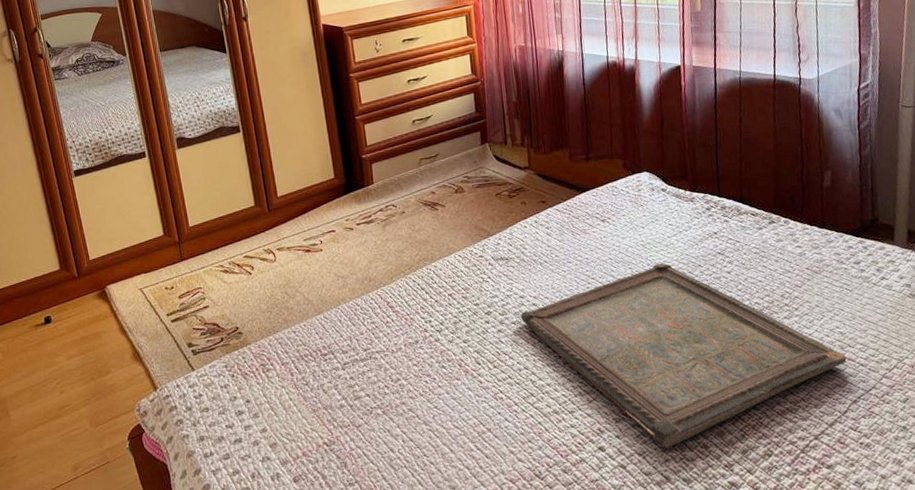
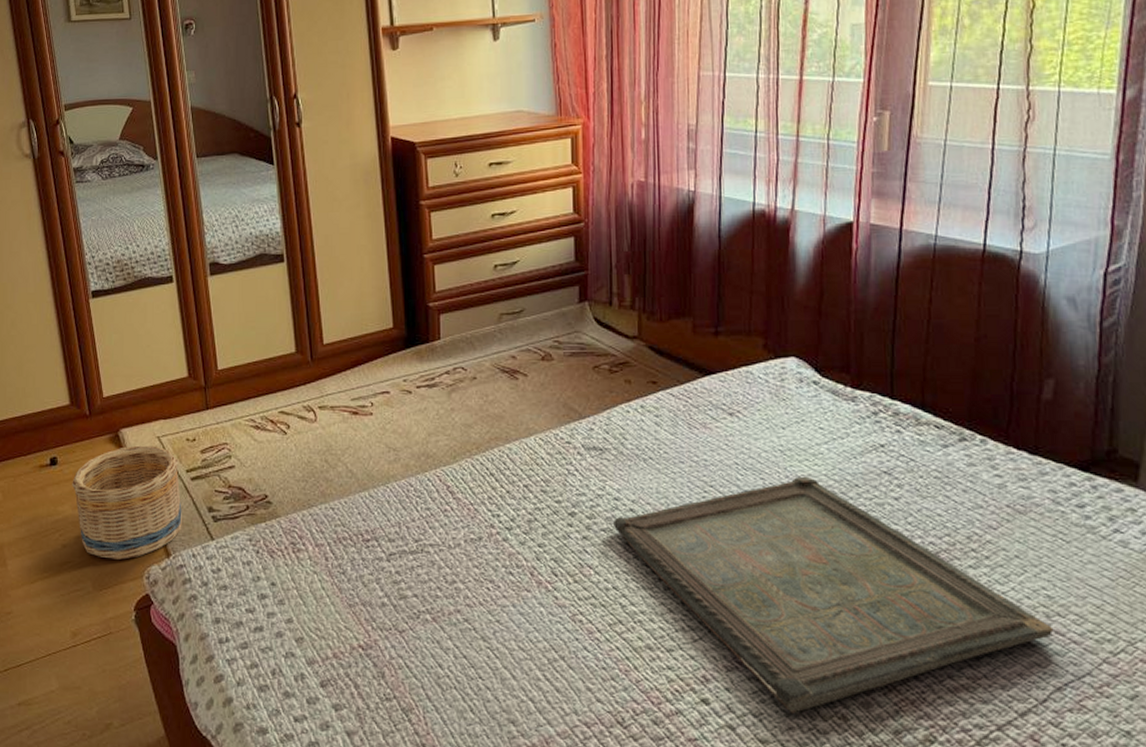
basket: none [66,296,167,399] -> present [72,445,183,560]

